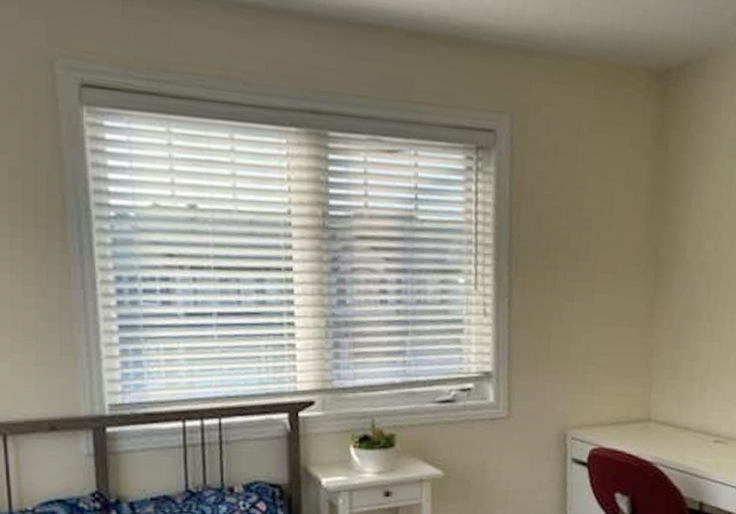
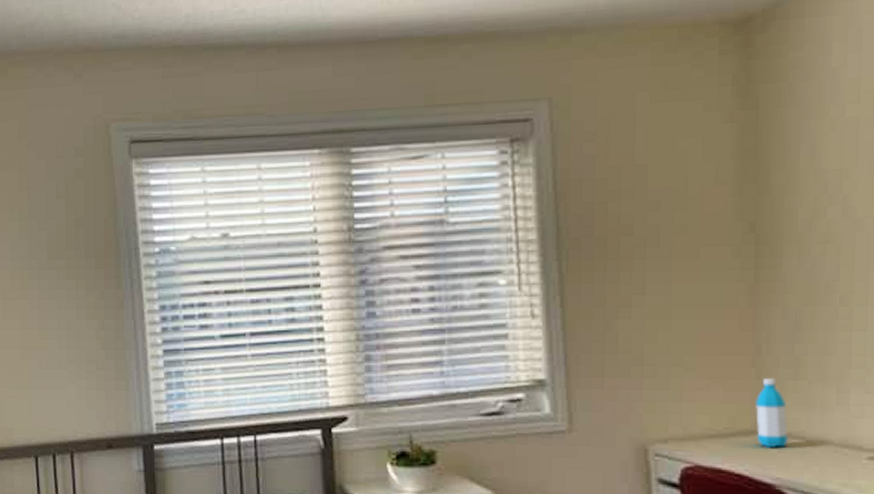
water bottle: none [644,376,666,434] -> present [755,377,788,449]

